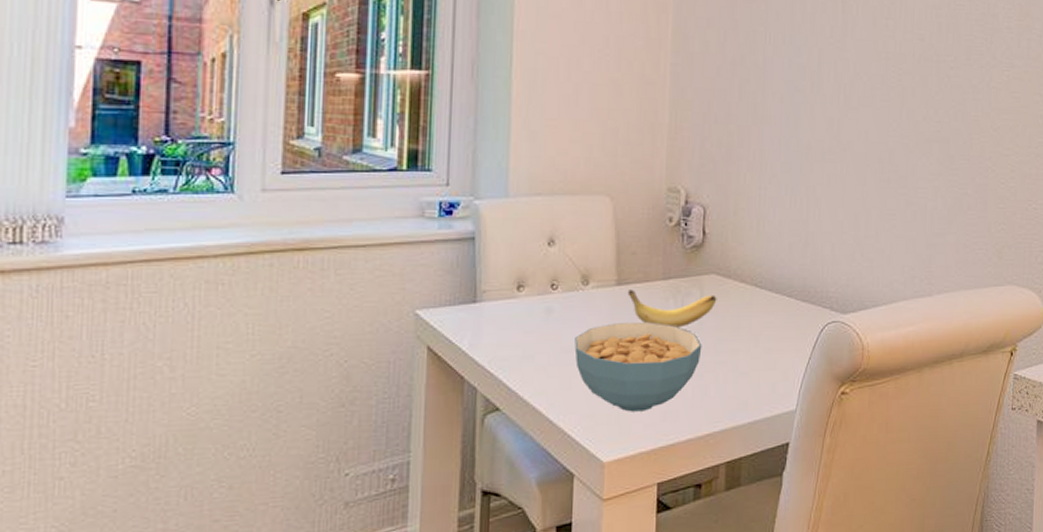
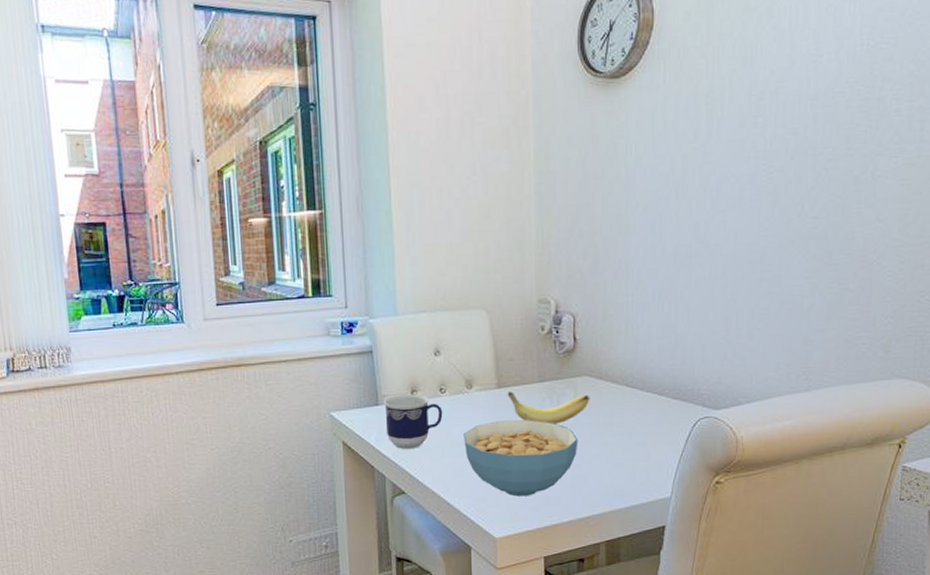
cup: none [483,289,553,357] -> present [384,394,443,450]

